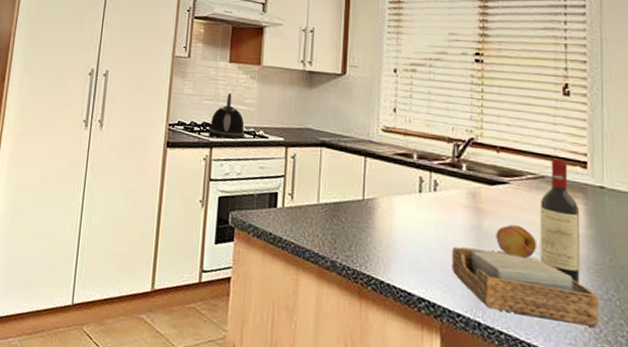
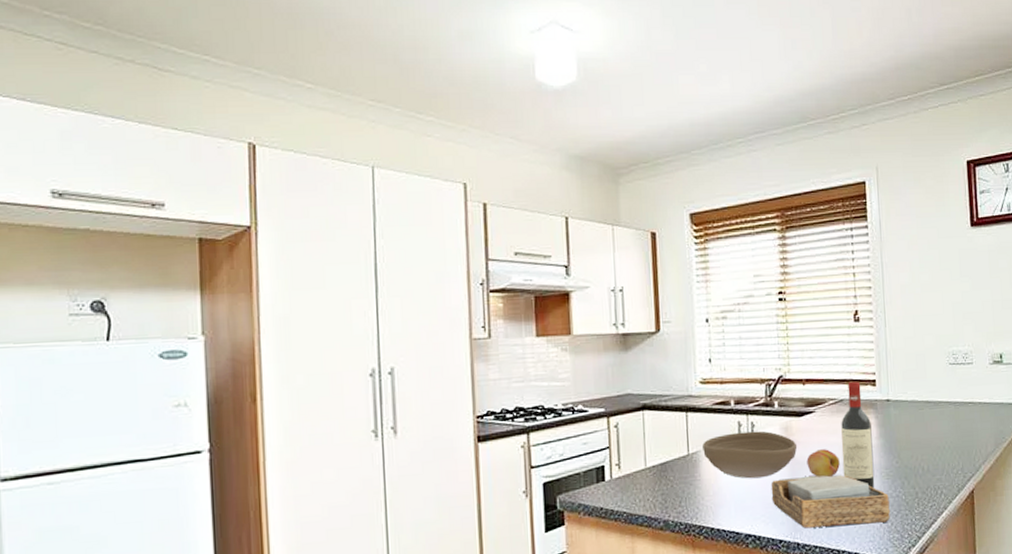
kettle: present [209,93,245,140] -> none [523,371,562,421]
bowl: none [379,187,486,242] -> present [703,430,798,479]

